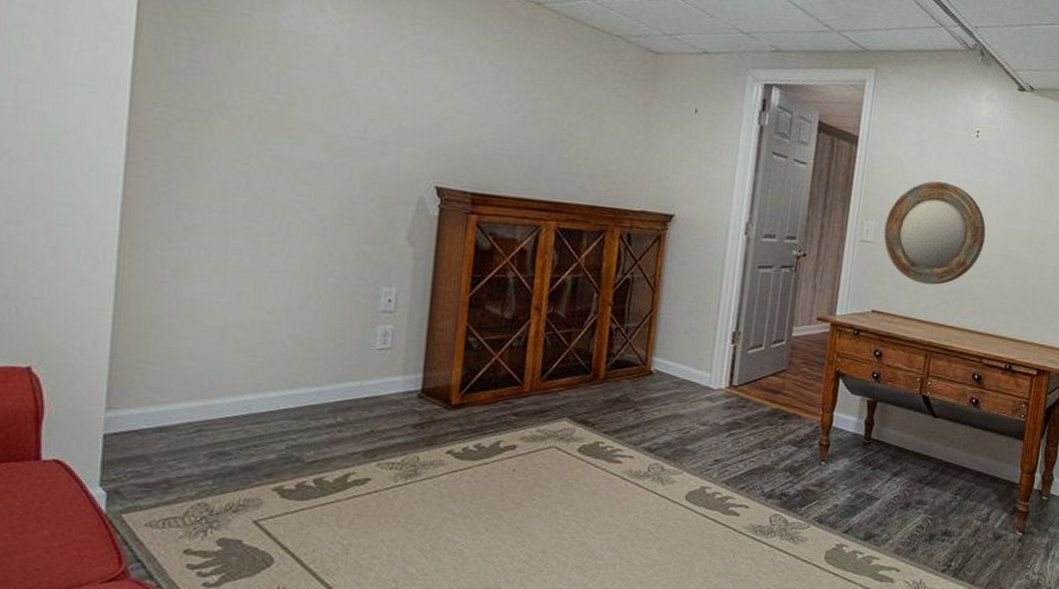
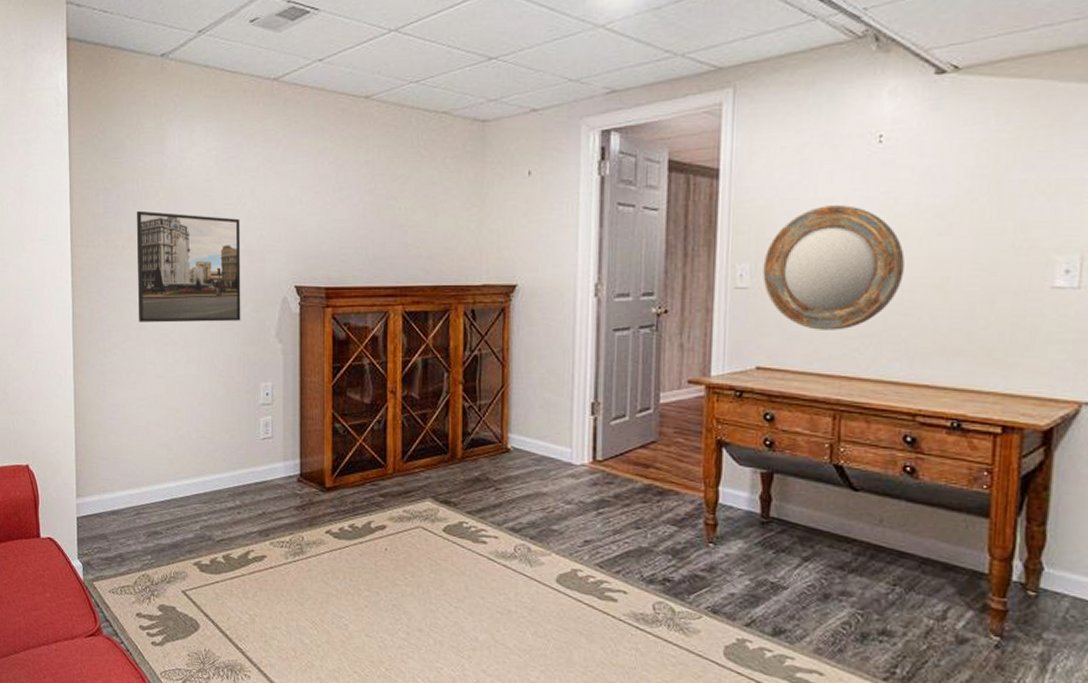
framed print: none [224,72,375,217] -> present [136,210,241,323]

